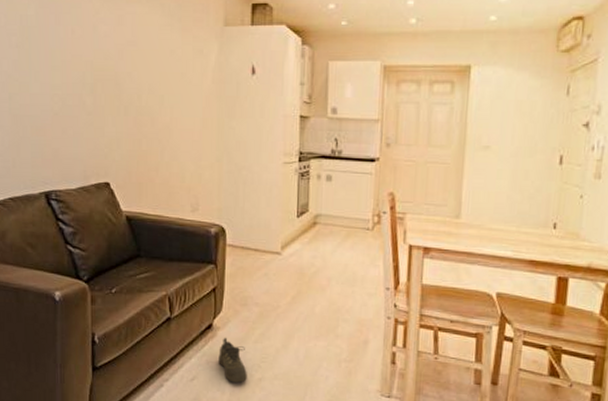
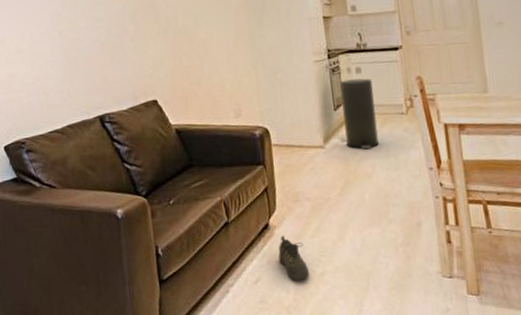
pedal bin: none [305,186,341,261] -> present [340,78,379,150]

